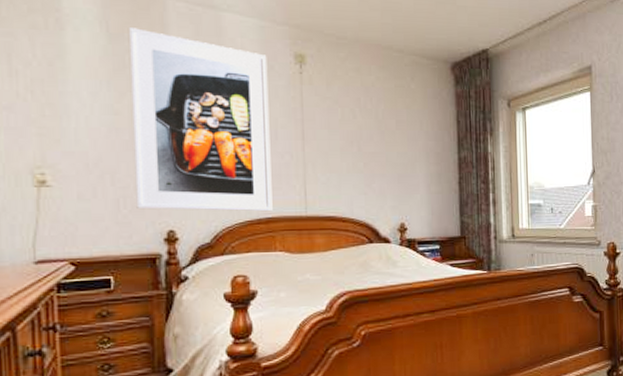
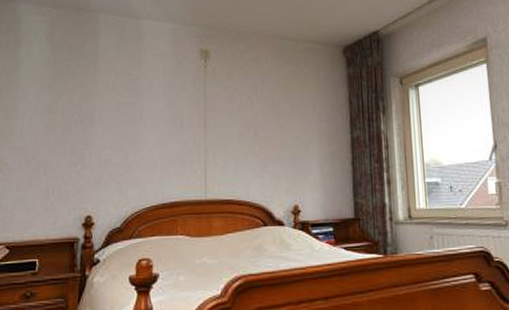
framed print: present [128,28,273,212] -> none [62,40,177,197]

